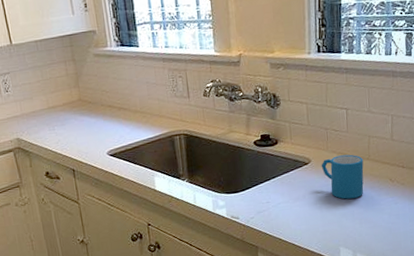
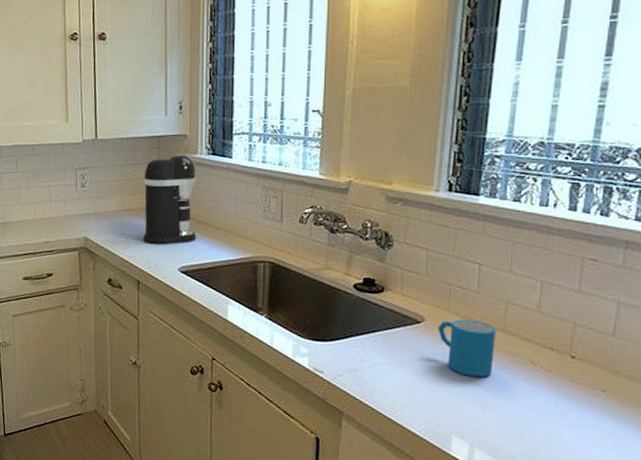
coffee maker: none [62,49,119,135] -> present [143,154,197,244]

